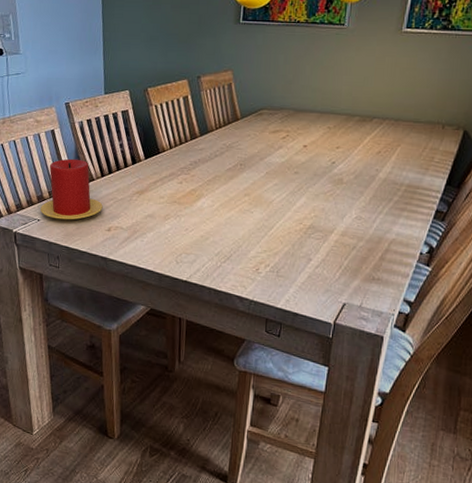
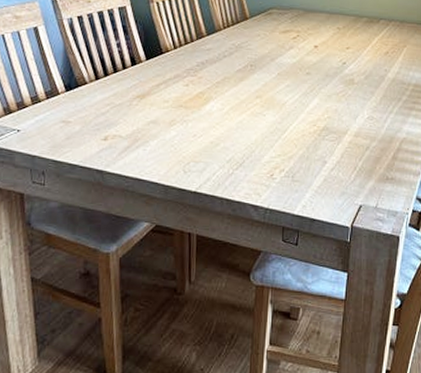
candle: present [40,158,103,221] -> none [21,59,98,130]

